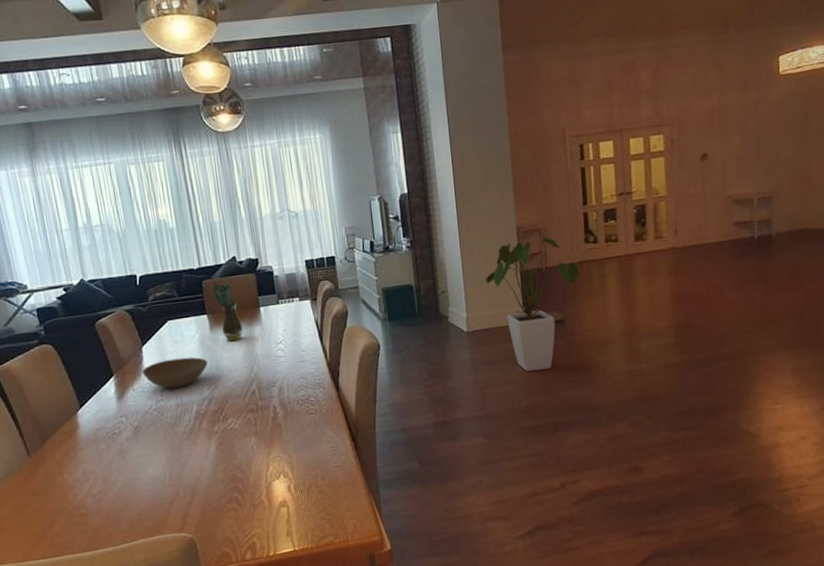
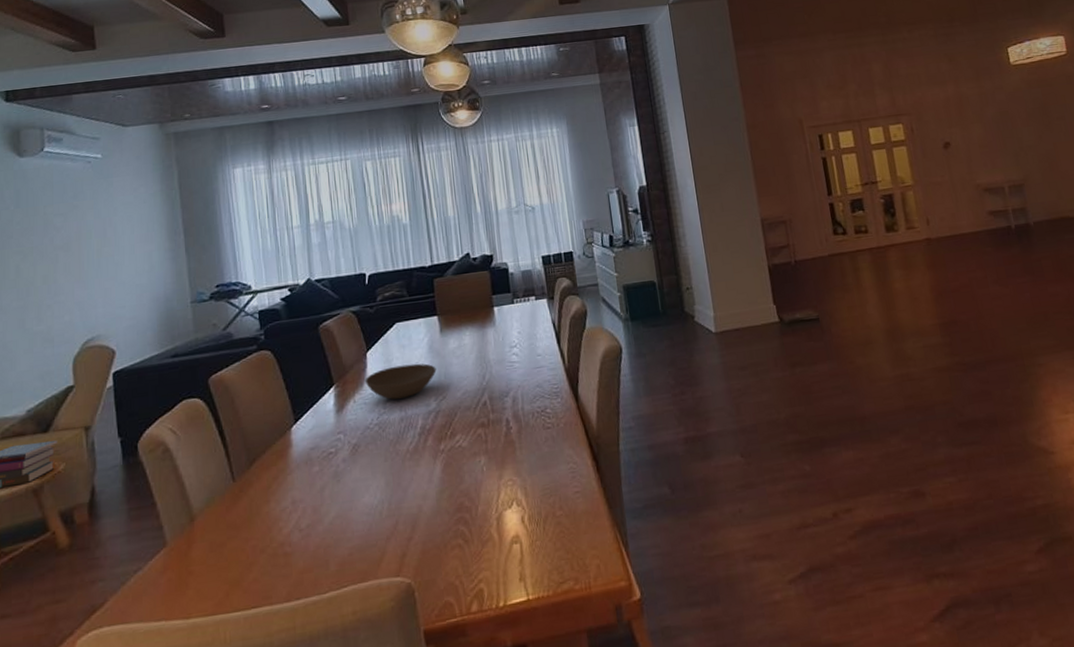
vase: present [212,281,244,342] -> none [443,279,476,346]
house plant: present [485,233,579,371] -> none [731,225,831,377]

